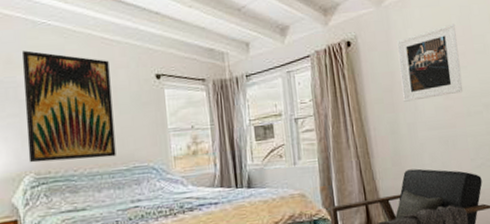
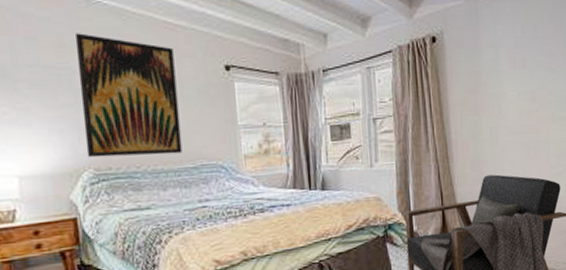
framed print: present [396,23,463,102] -> none [484,21,550,104]

